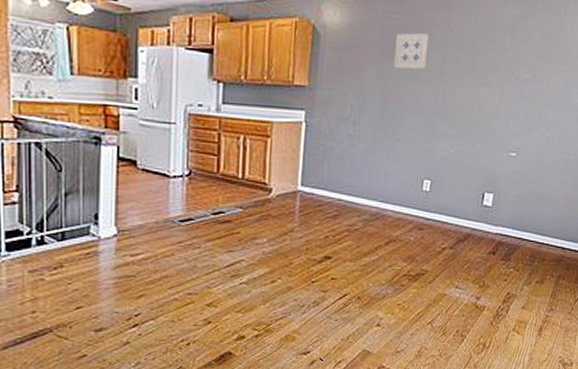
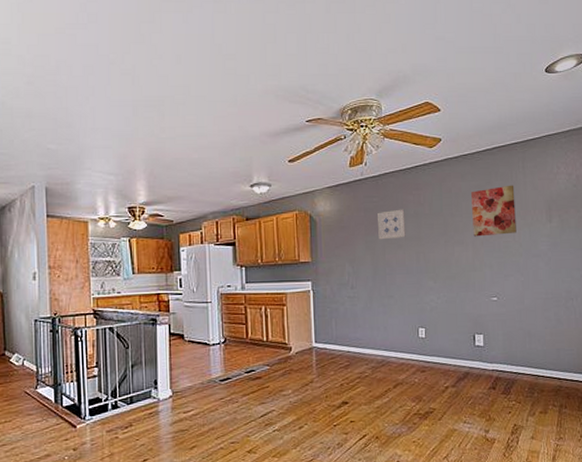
wall art: none [503,20,561,81] -> present [470,185,517,237]

